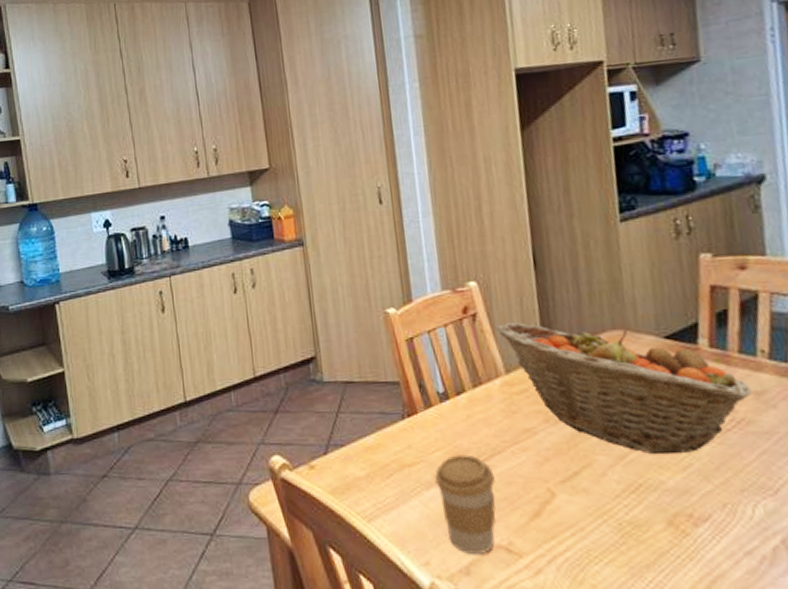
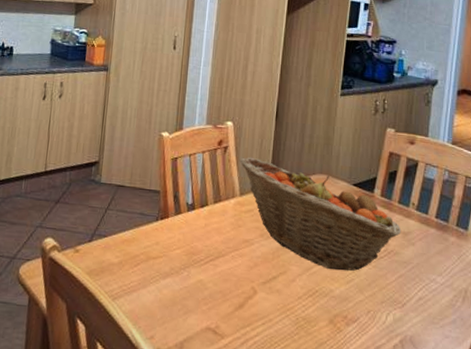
coffee cup: present [434,454,496,554] -> none [171,253,216,333]

